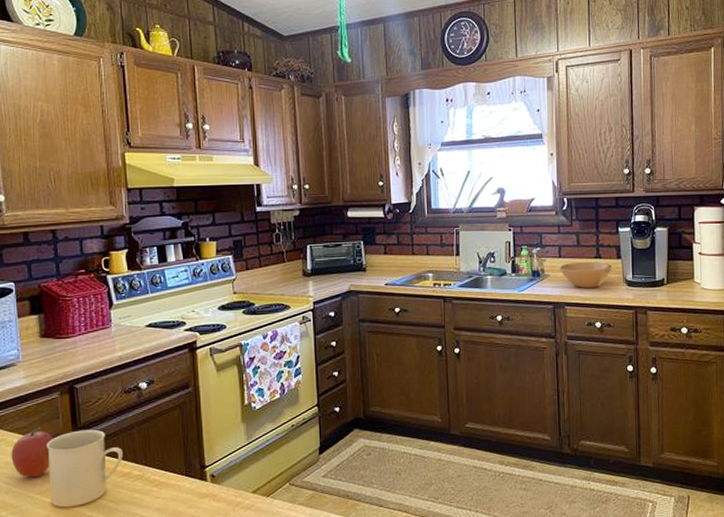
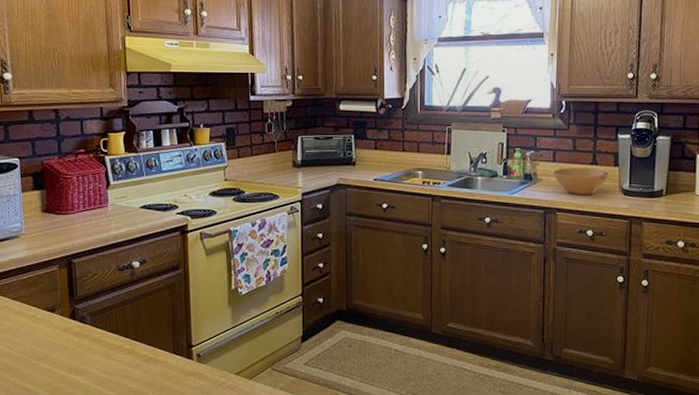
fruit: present [11,427,53,478] -> none [13,297,52,344]
mug: present [47,429,124,508] -> none [46,303,116,375]

